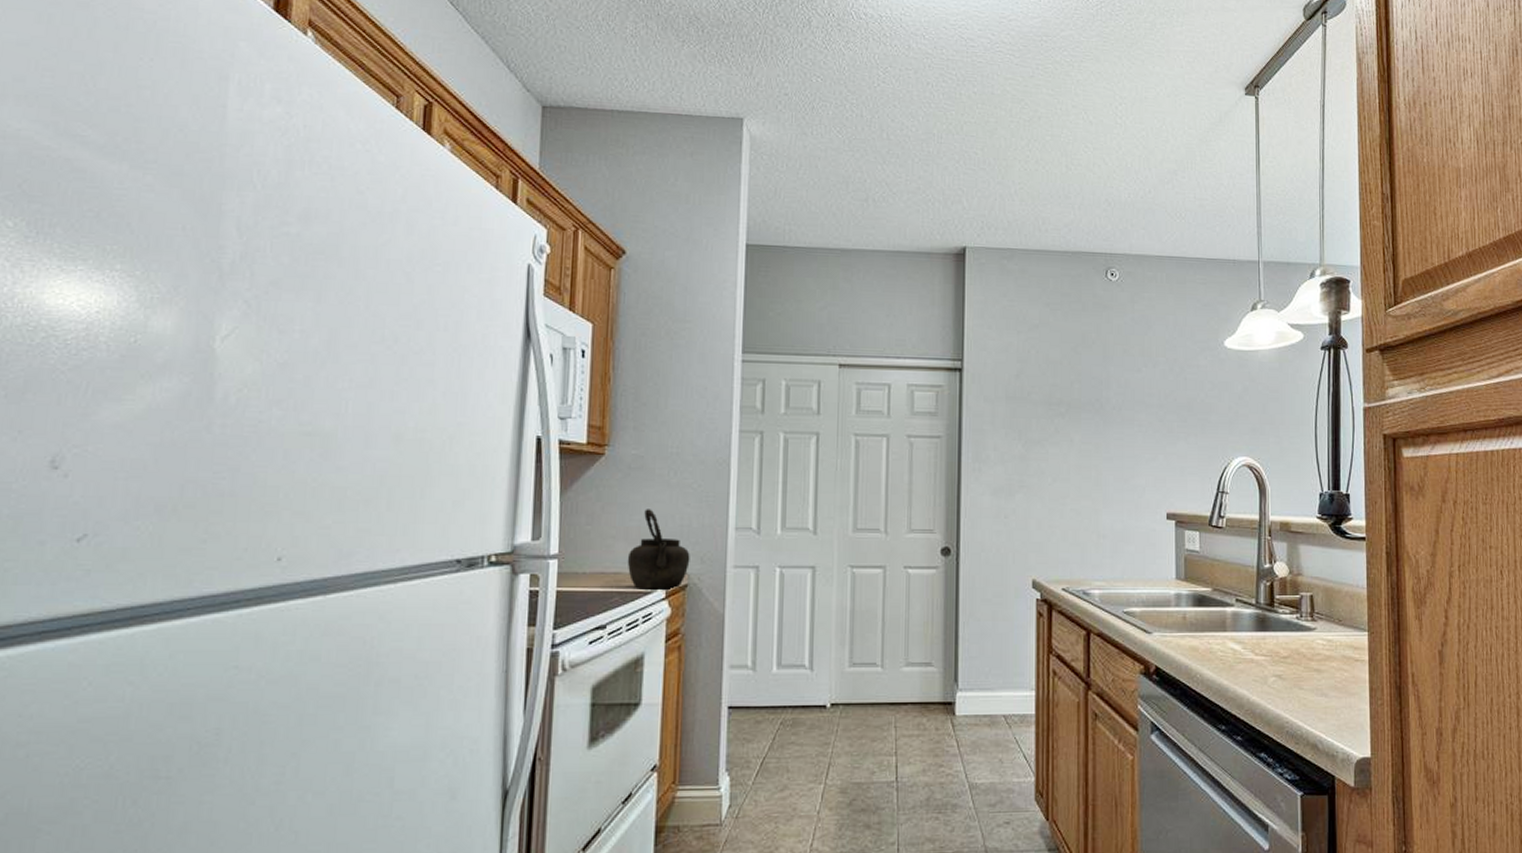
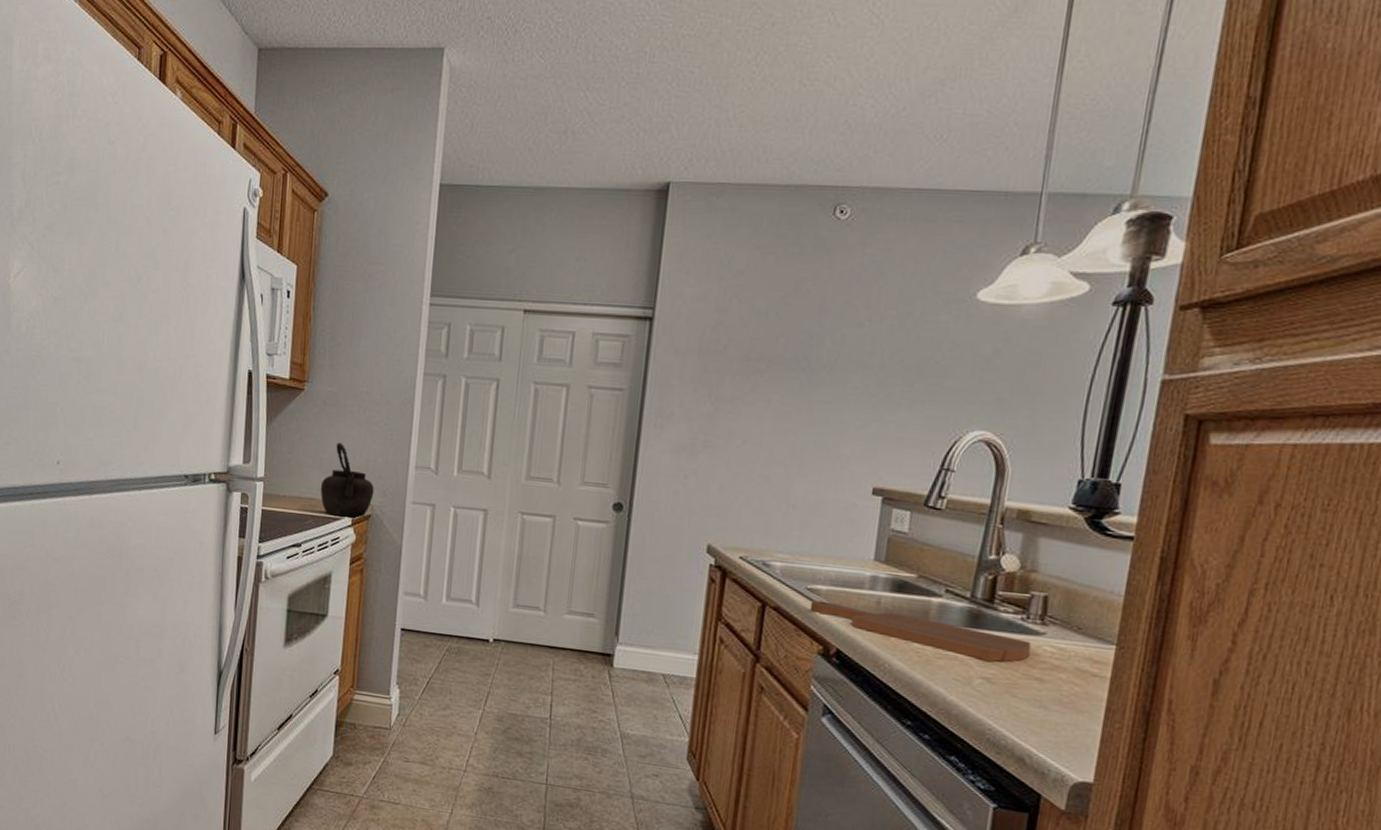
cutting board: none [1128,622,1307,660] -> present [809,600,1031,662]

